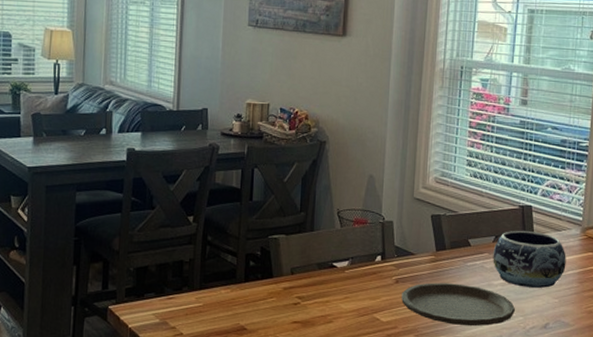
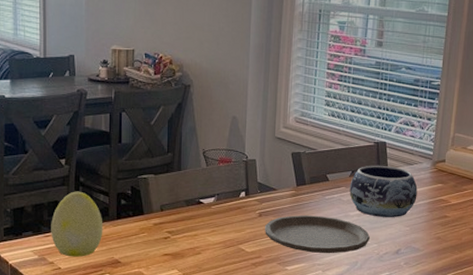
decorative egg: none [174,250,230,322] -> present [51,191,103,257]

